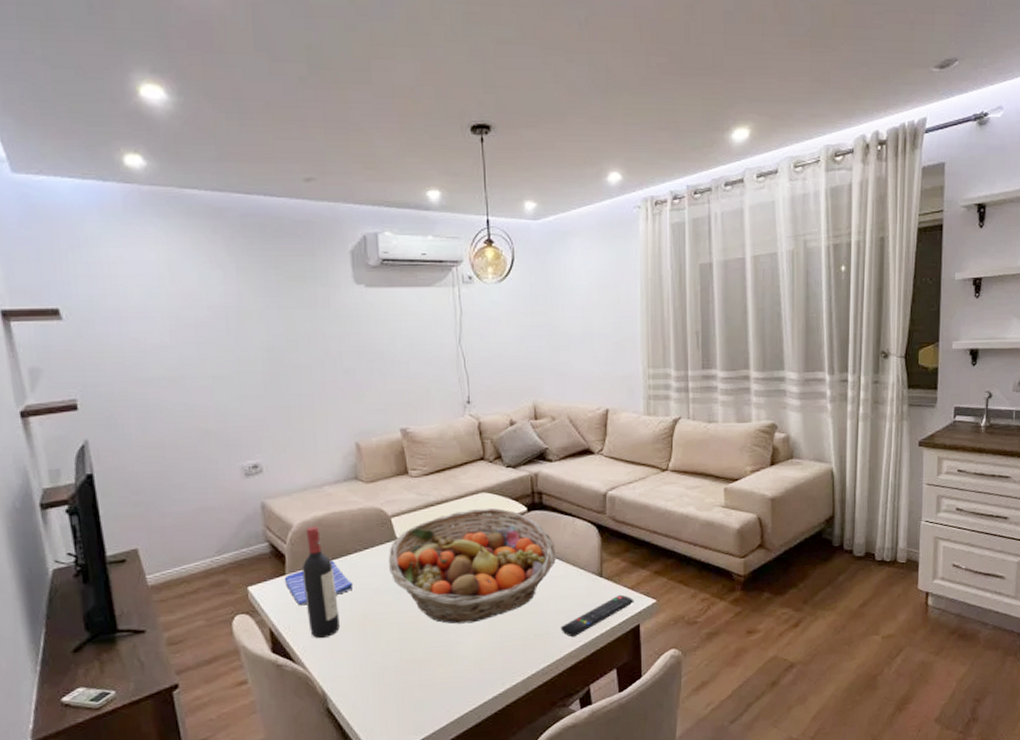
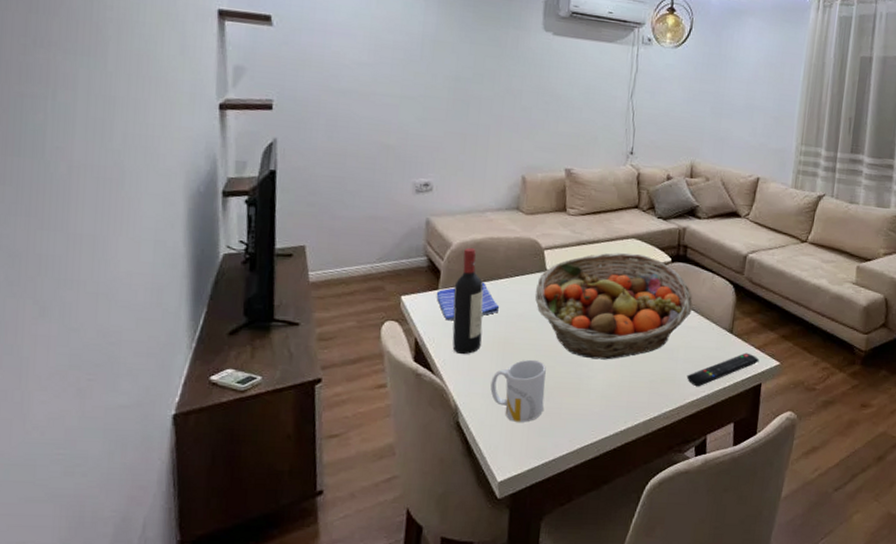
mug: none [356,633,415,700] -> present [490,359,546,422]

